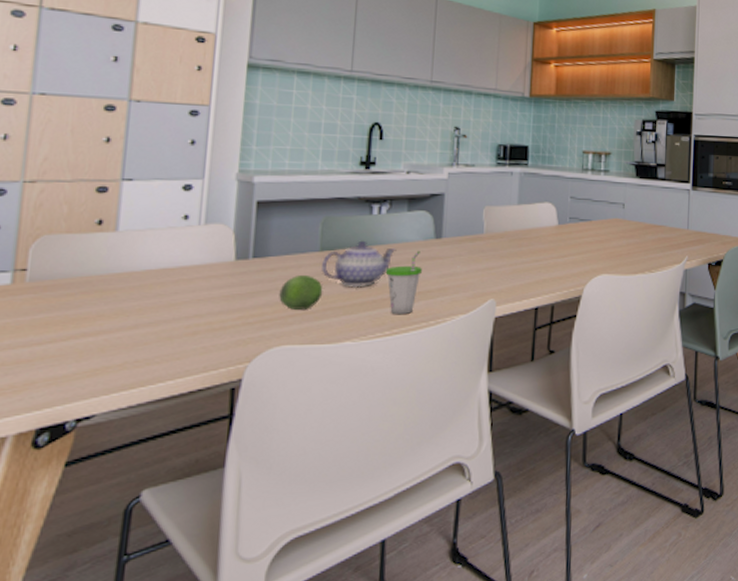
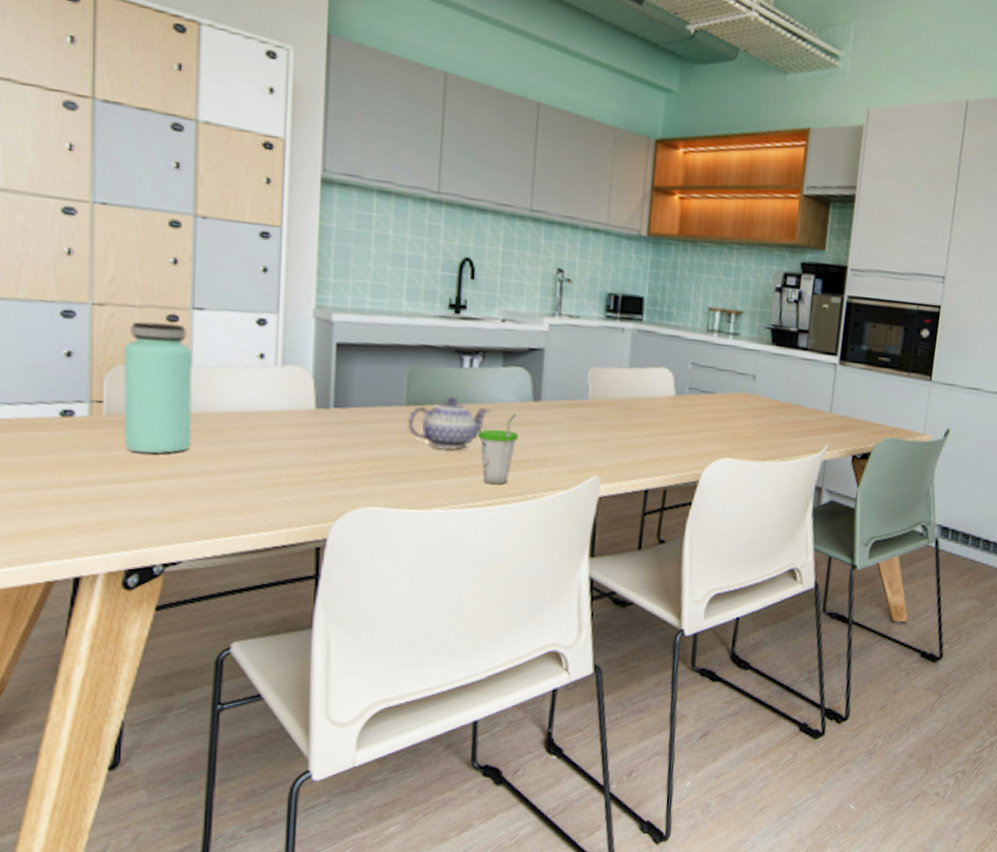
bottle: none [45,194,119,315] -> present [122,321,193,454]
fruit: present [279,274,323,310] -> none [363,430,410,470]

